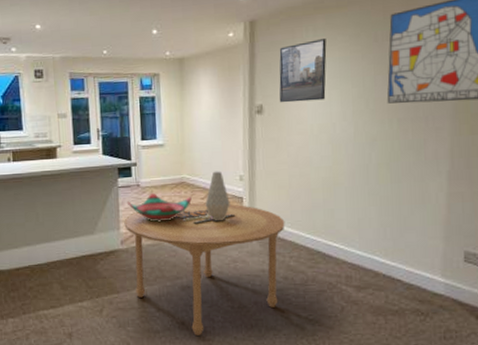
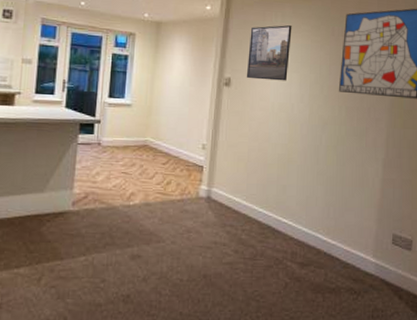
dining table: present [124,203,285,335] -> none [78,168,241,310]
decorative bowl: present [127,192,192,222] -> none [84,153,153,184]
vase: present [205,171,230,220] -> none [166,137,191,188]

